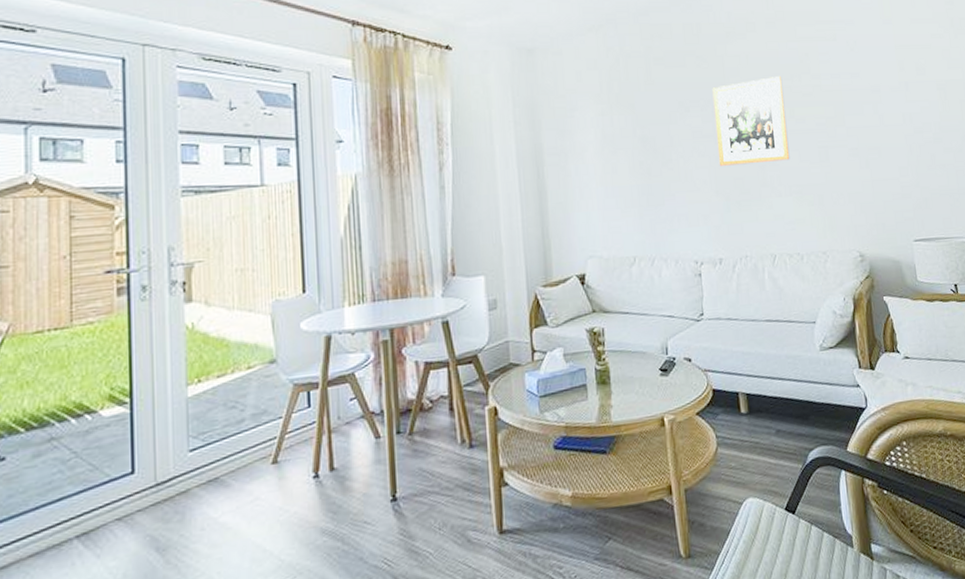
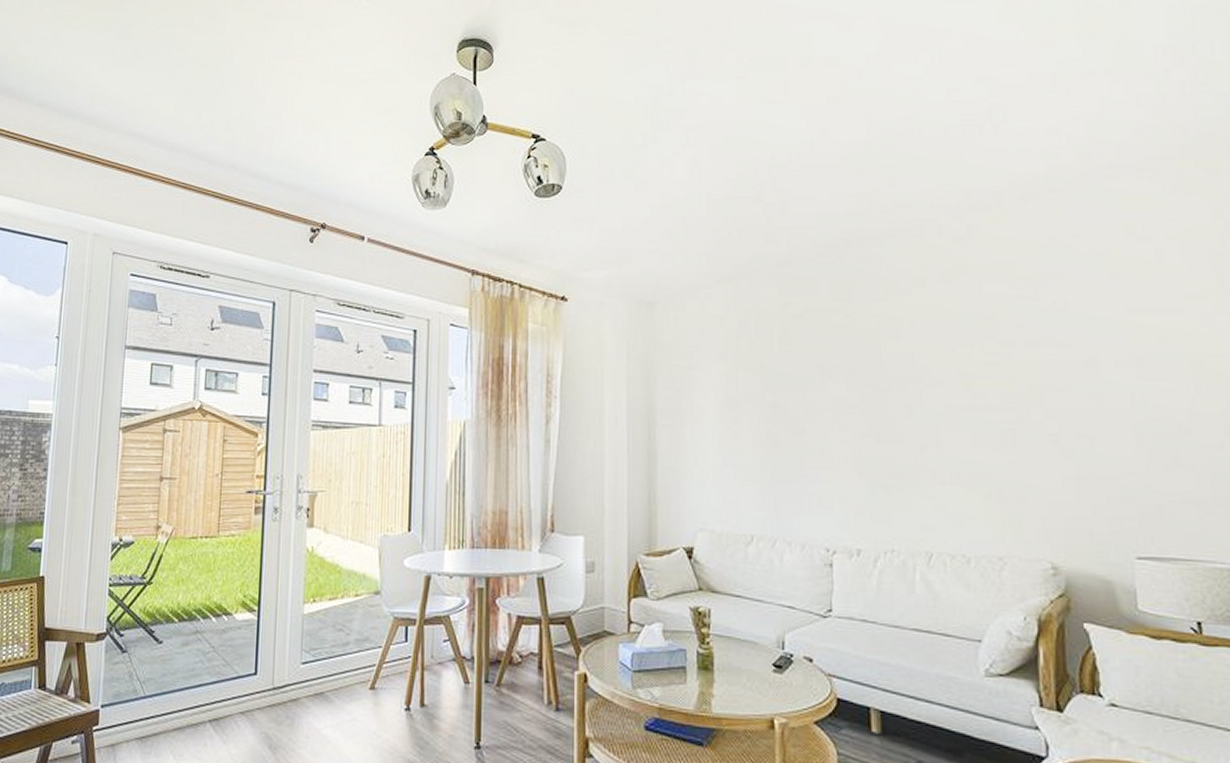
wall art: present [712,75,790,166] -> none [863,340,961,443]

